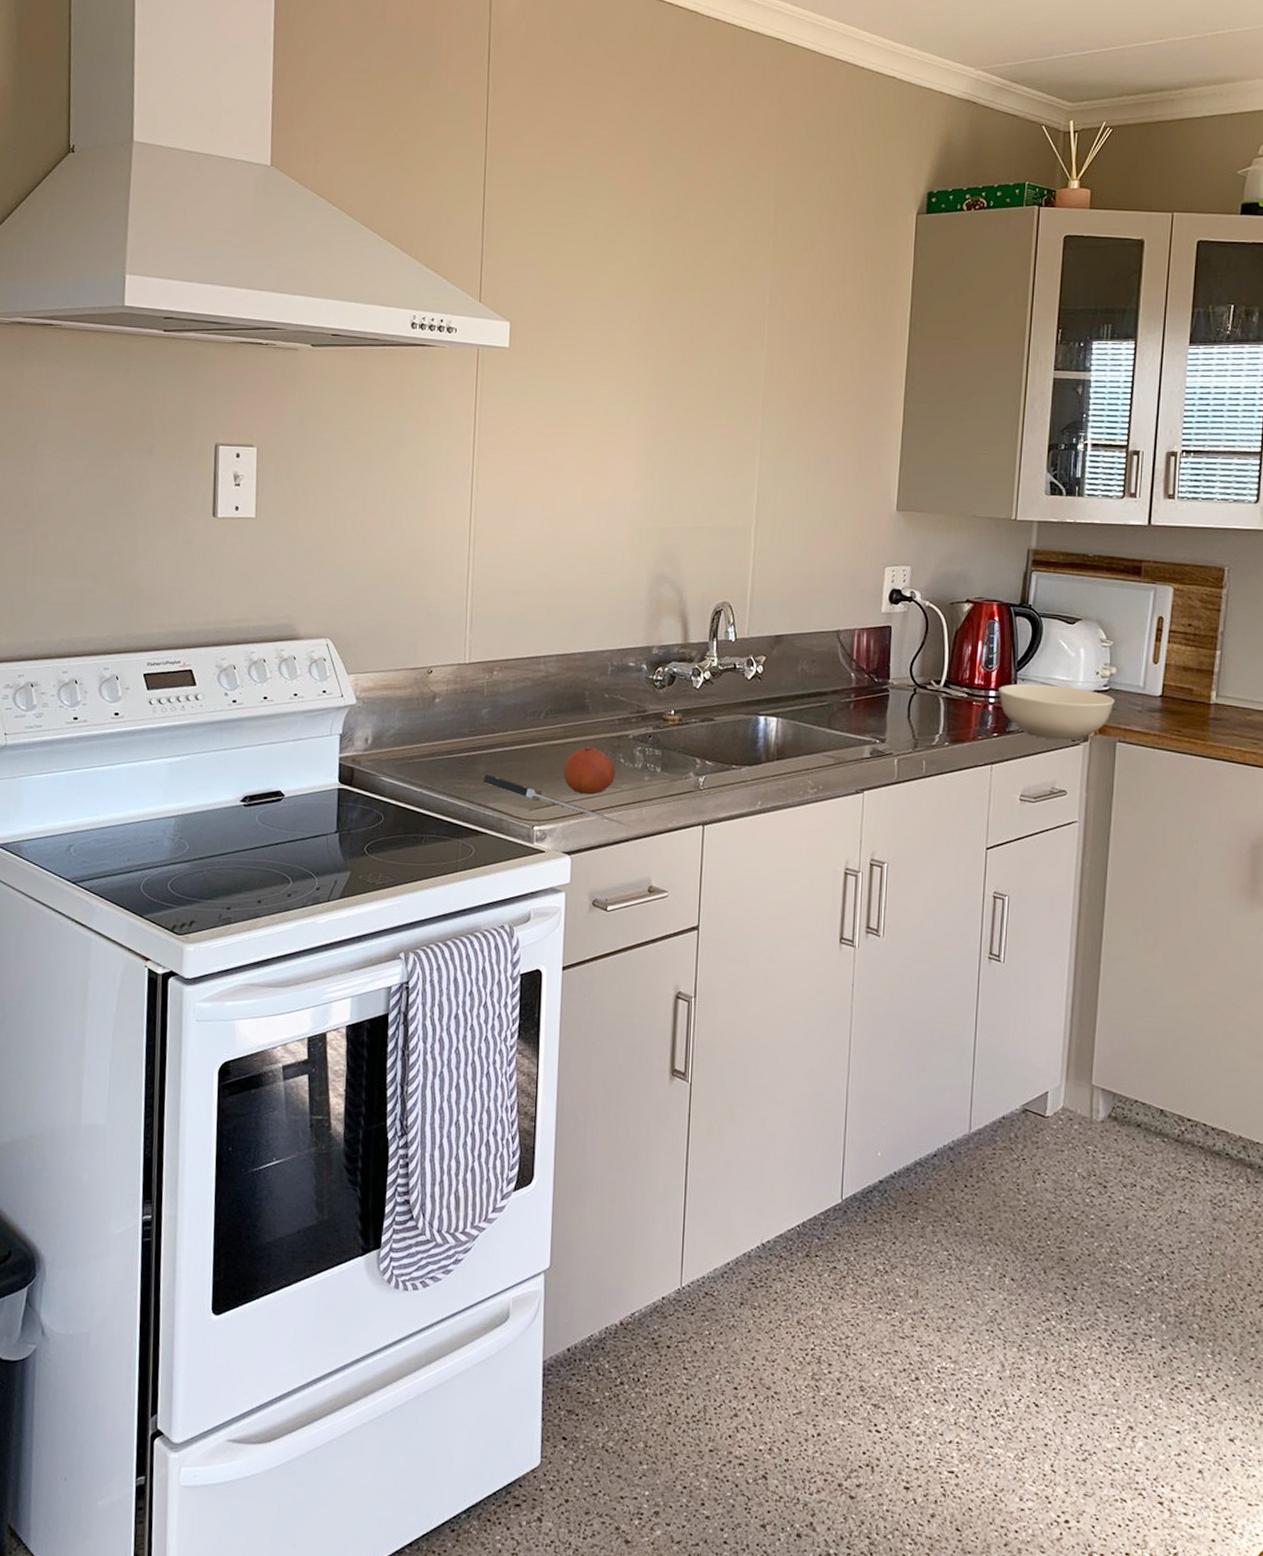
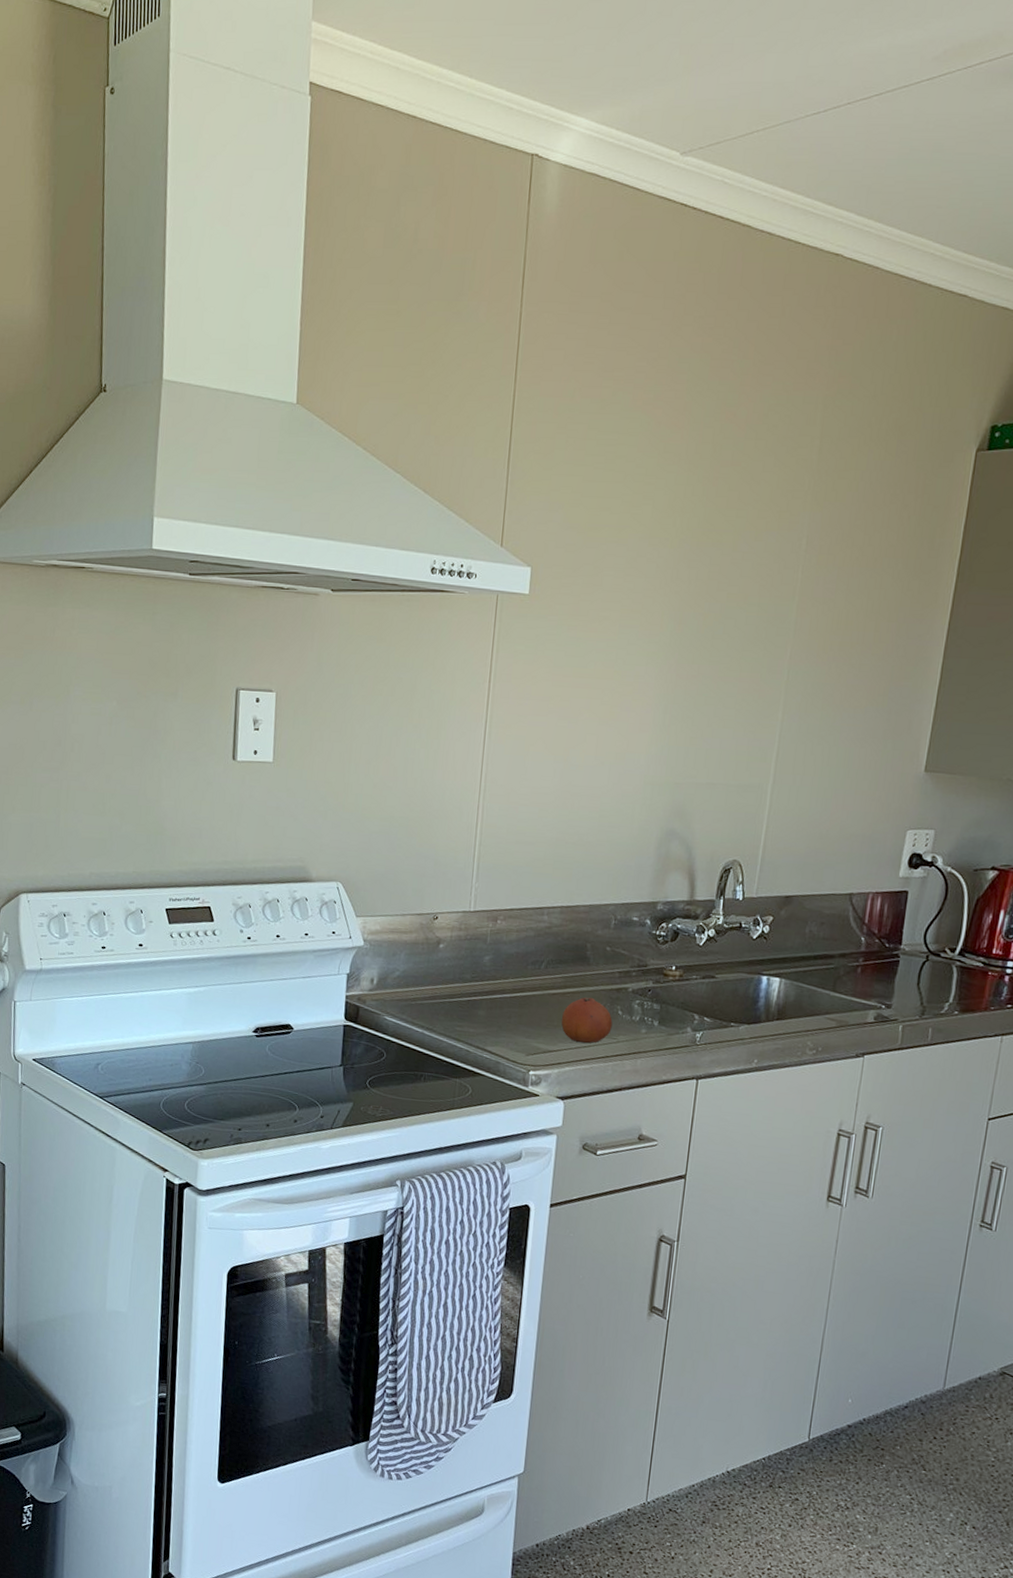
kitchen knife: present [484,774,636,828] -> none [483,1018,629,1078]

